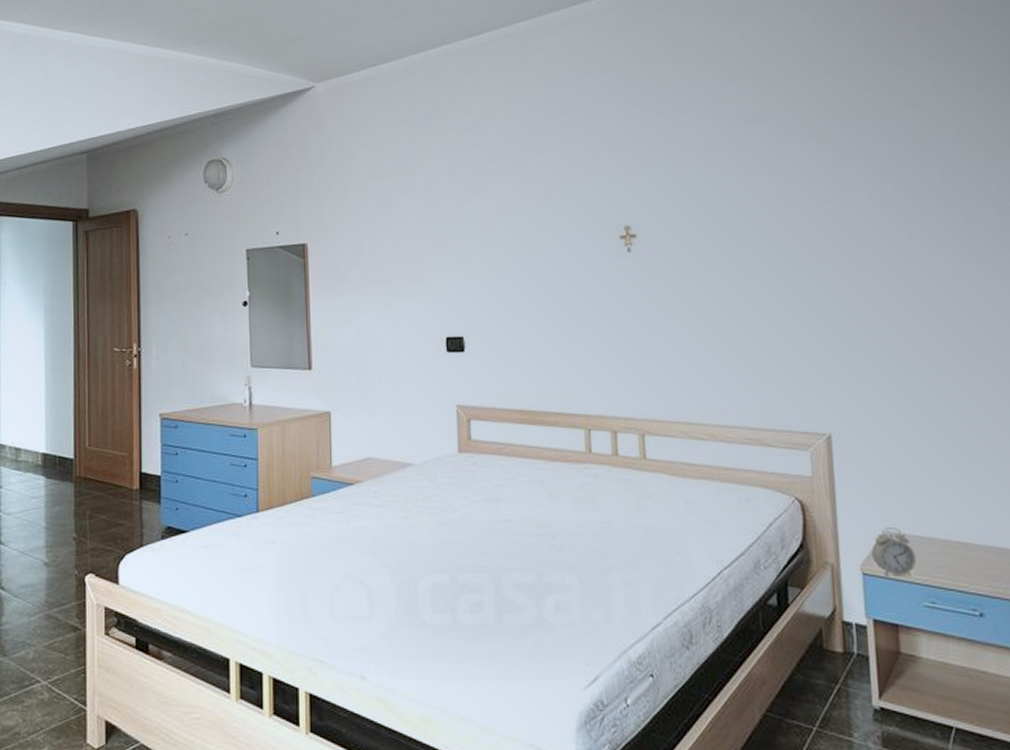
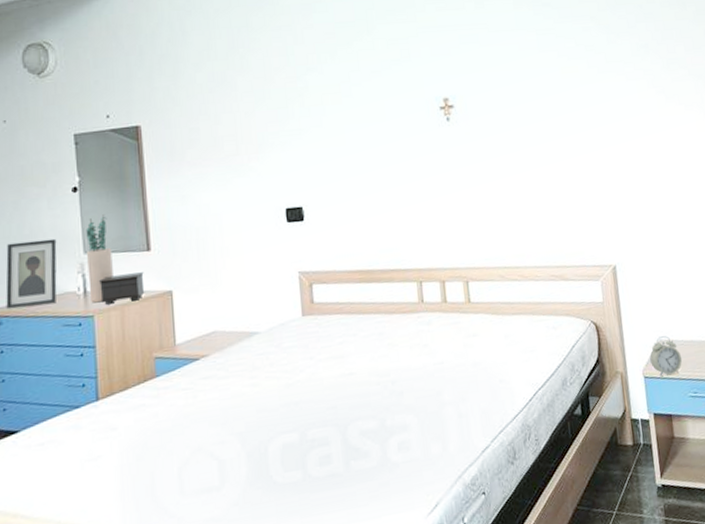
picture frame: none [182,350,227,414] -> present [6,238,57,310]
vase: none [252,330,276,416] -> present [85,214,113,303]
jewelry box: none [262,390,305,419] -> present [98,272,145,305]

